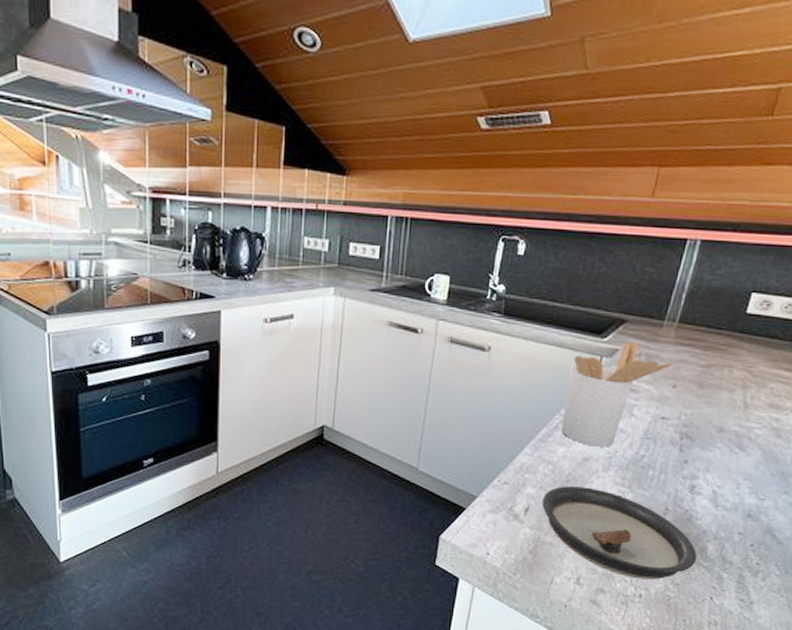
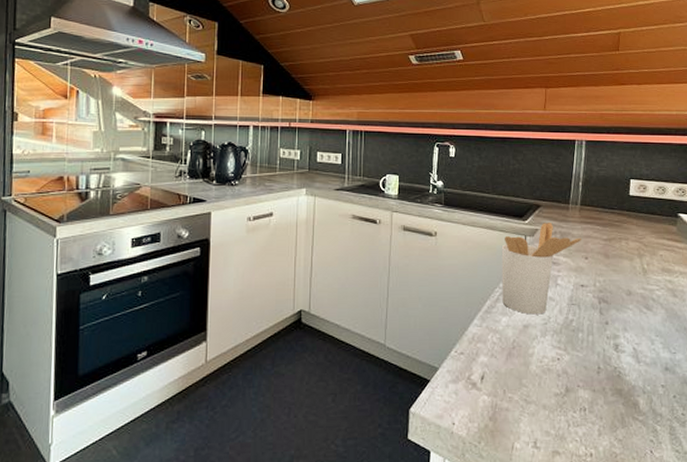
saucer: present [542,486,697,580] -> none [495,352,632,438]

